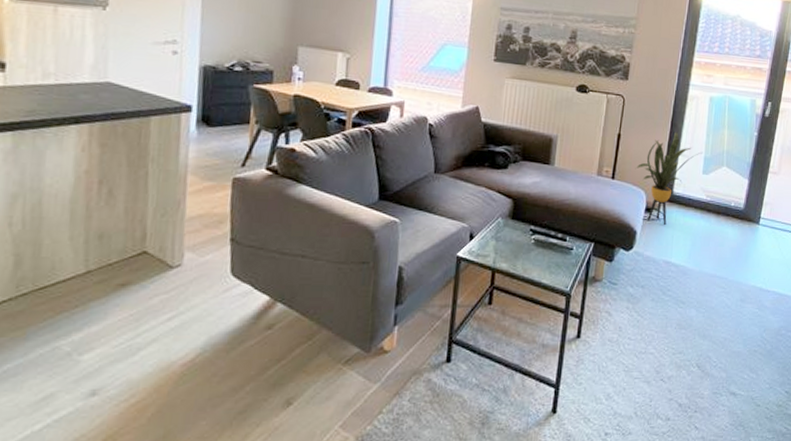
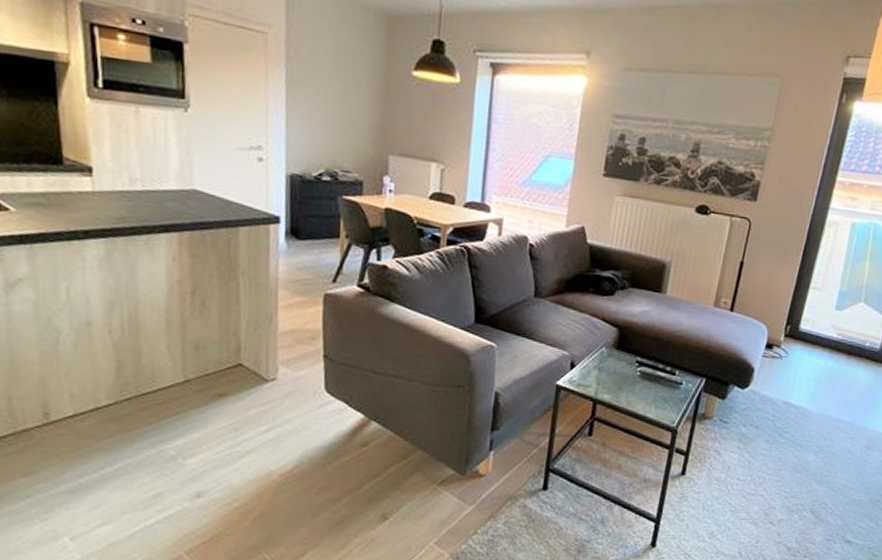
house plant: present [636,132,703,225] -> none [759,262,838,363]

